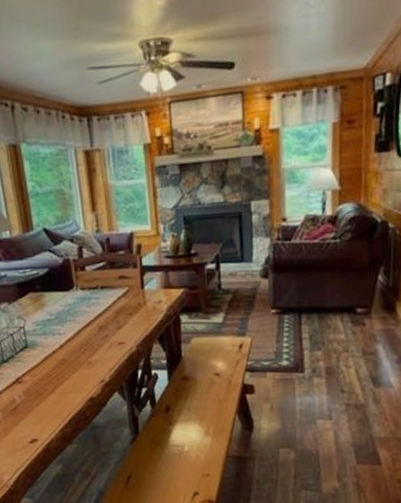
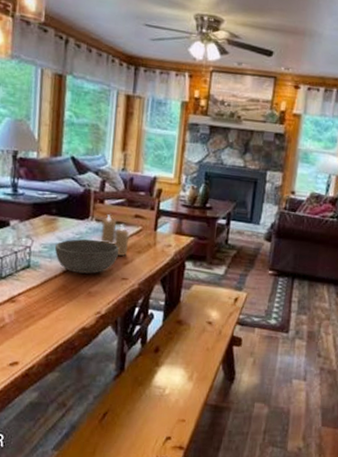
bowl: none [46,308,111,345] -> present [54,239,120,274]
candle: none [87,281,119,321] -> present [100,214,129,256]

